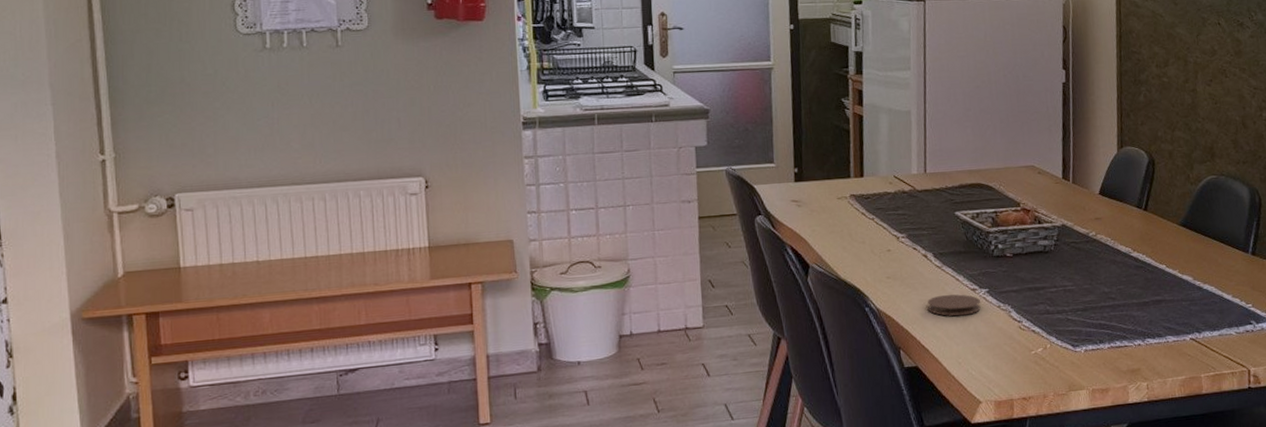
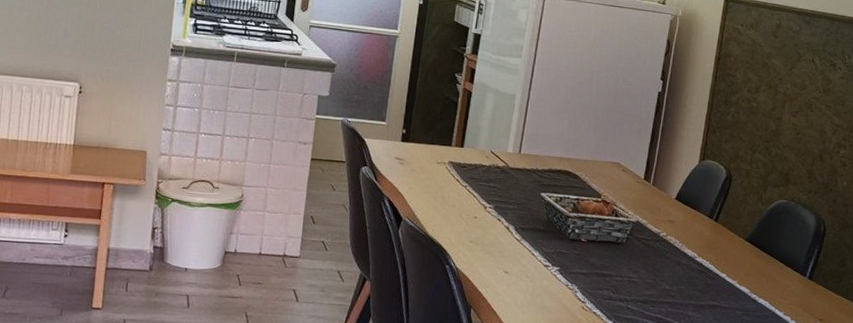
coaster: present [927,294,981,316] -> none [501,265,551,288]

